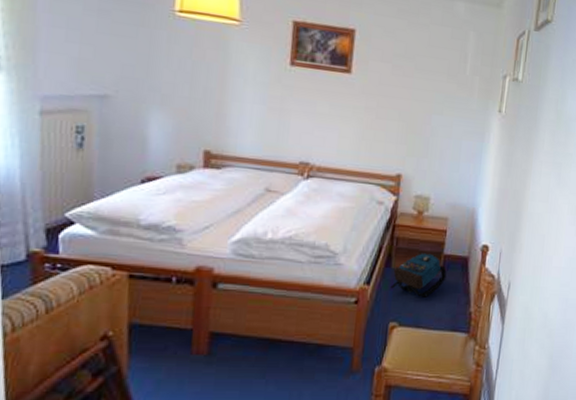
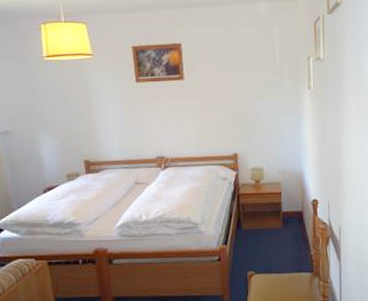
backpack: present [390,253,447,297] -> none [243,213,287,249]

